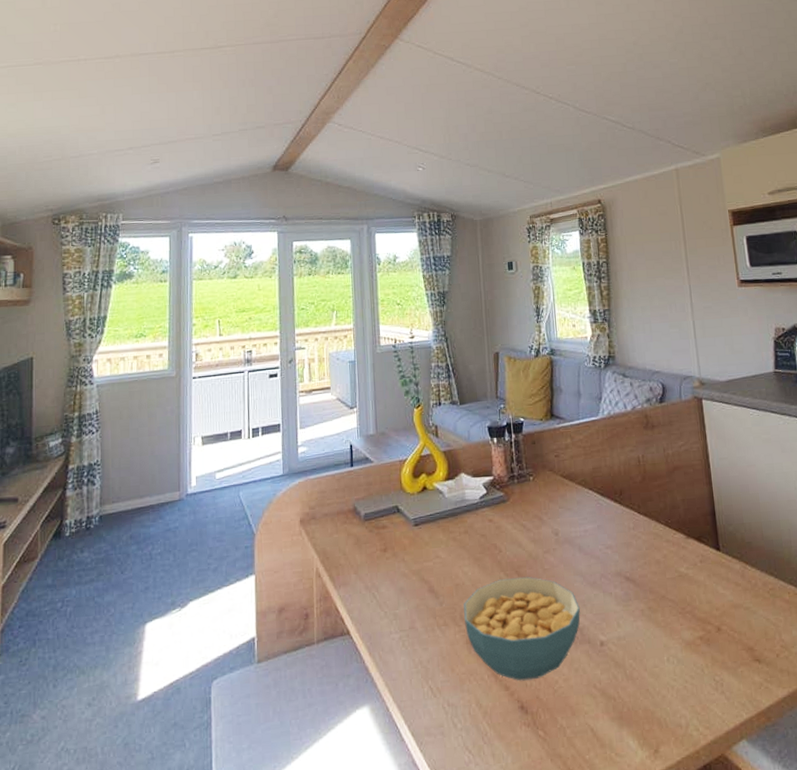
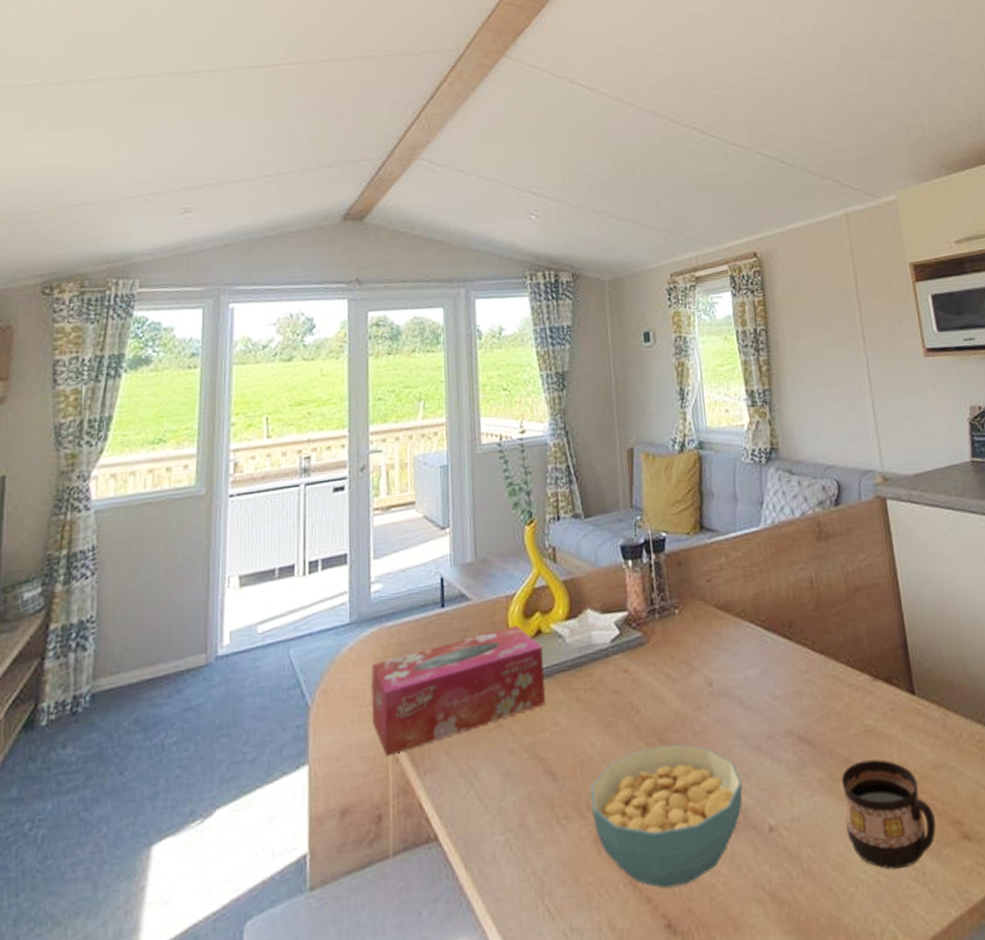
tissue box: none [299,483,429,573] -> present [371,625,545,758]
cup: none [658,597,733,680] -> present [841,759,936,870]

